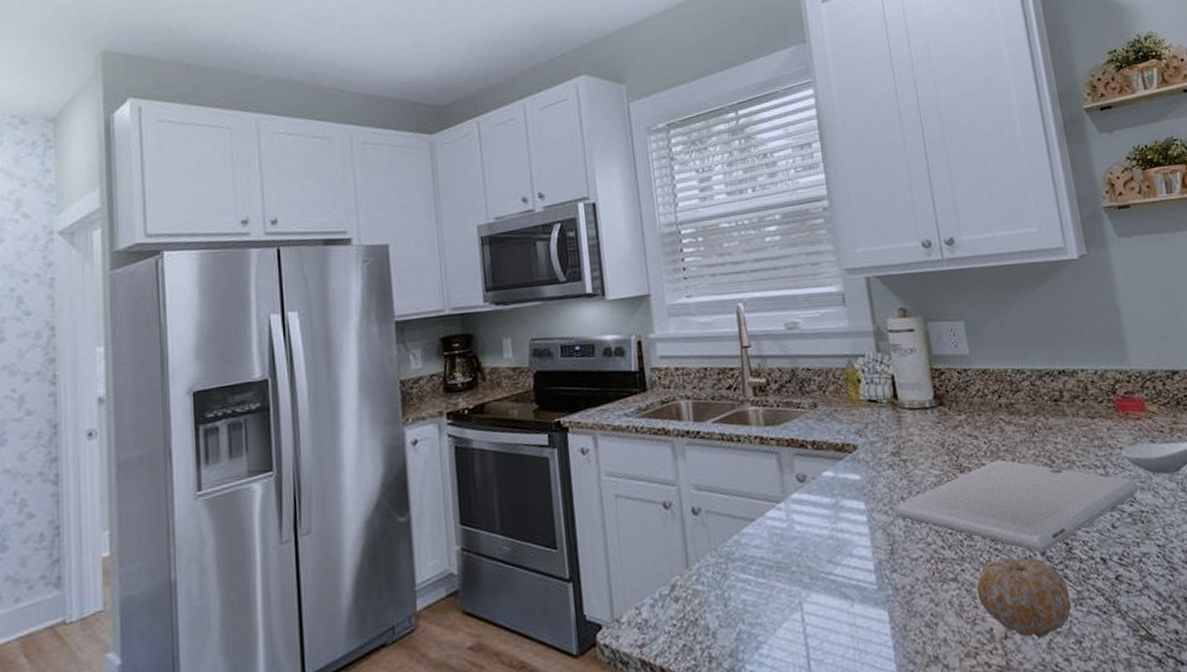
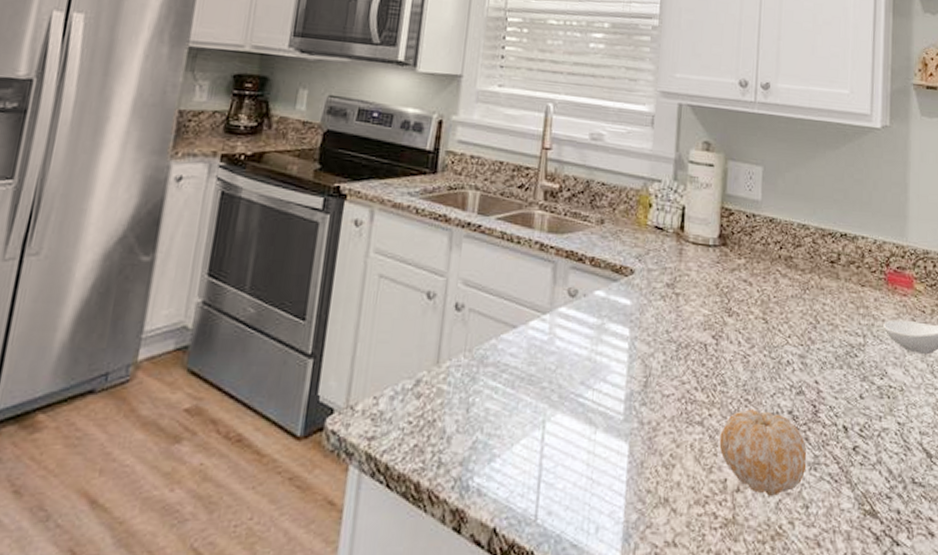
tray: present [894,459,1139,553] -> none [657,309,892,411]

